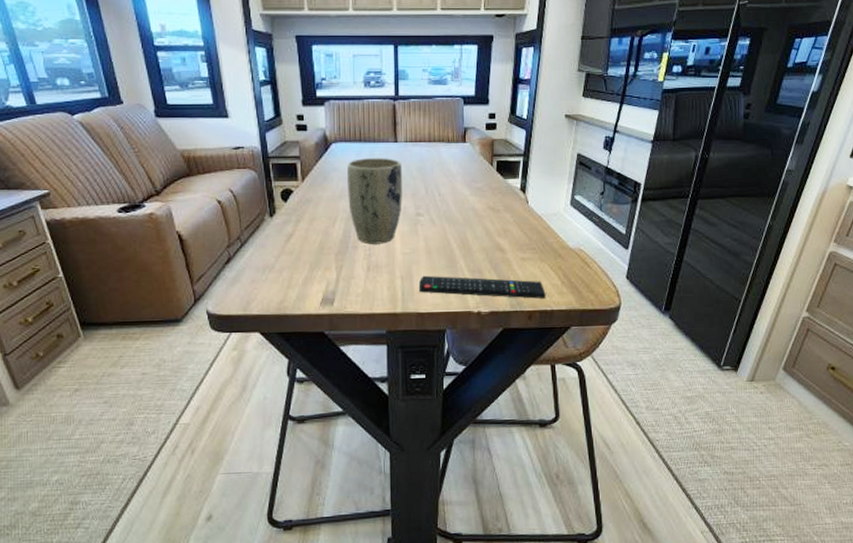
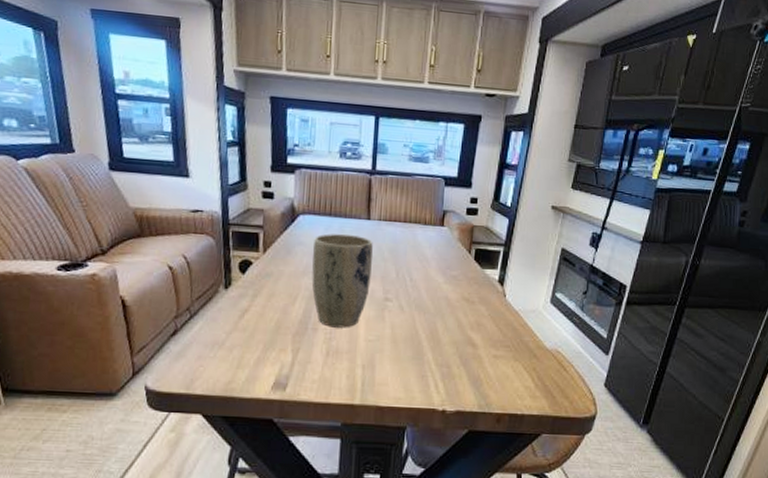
remote control: present [418,275,546,299] -> none [380,365,517,401]

